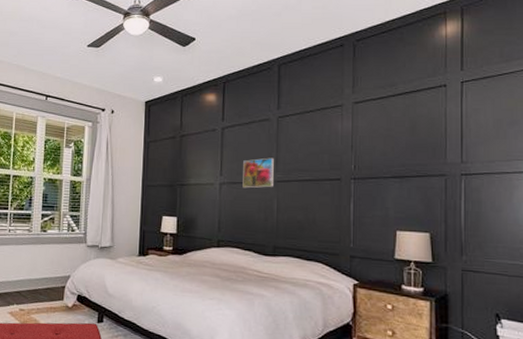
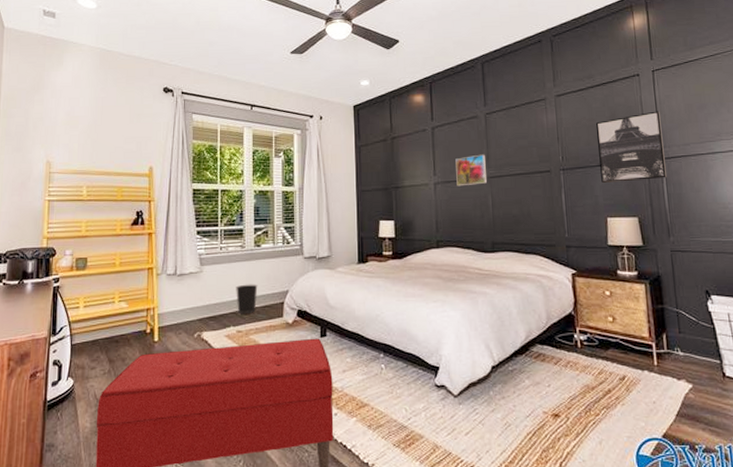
wastebasket: none [21,266,42,294] -> present [236,284,258,313]
wall art: none [394,124,467,196] -> present [596,111,668,183]

